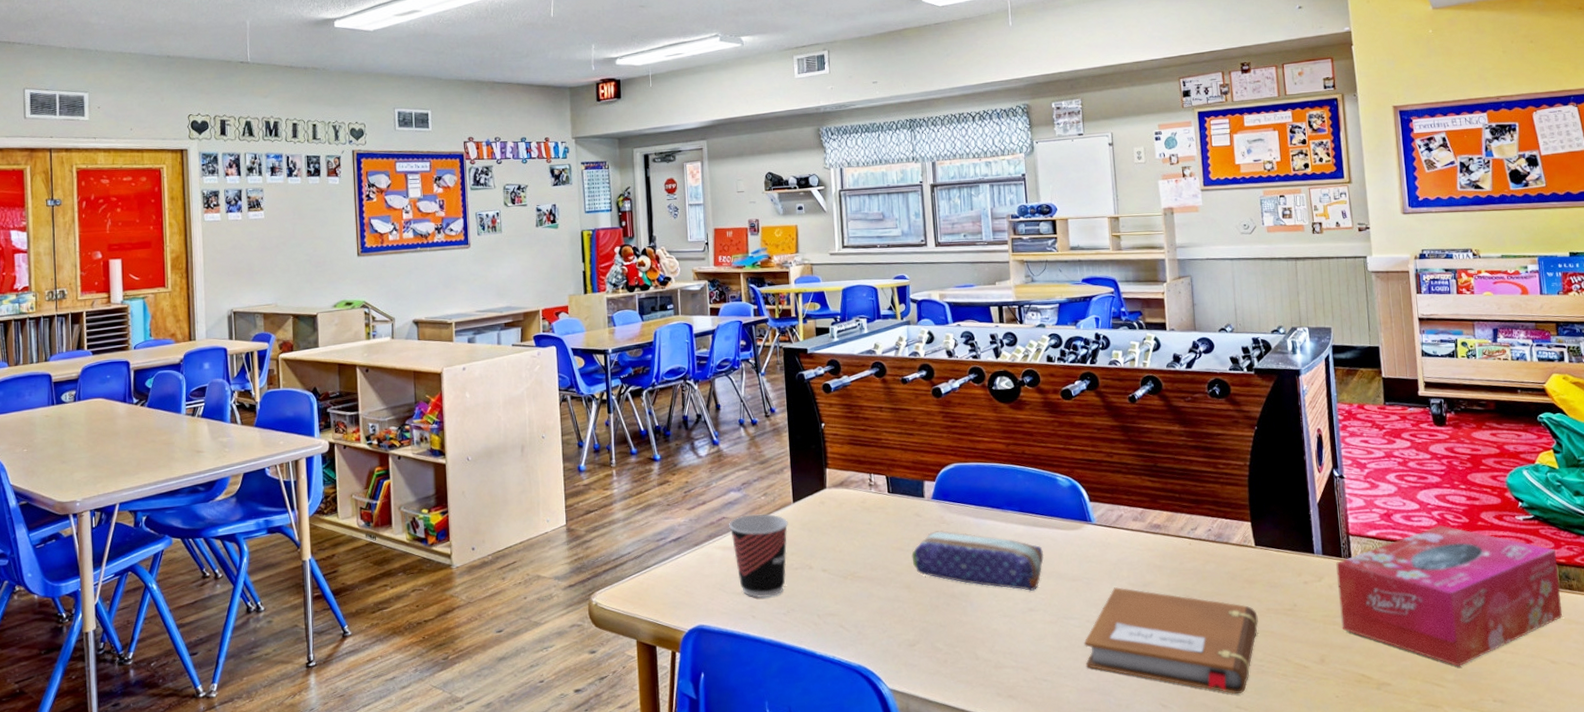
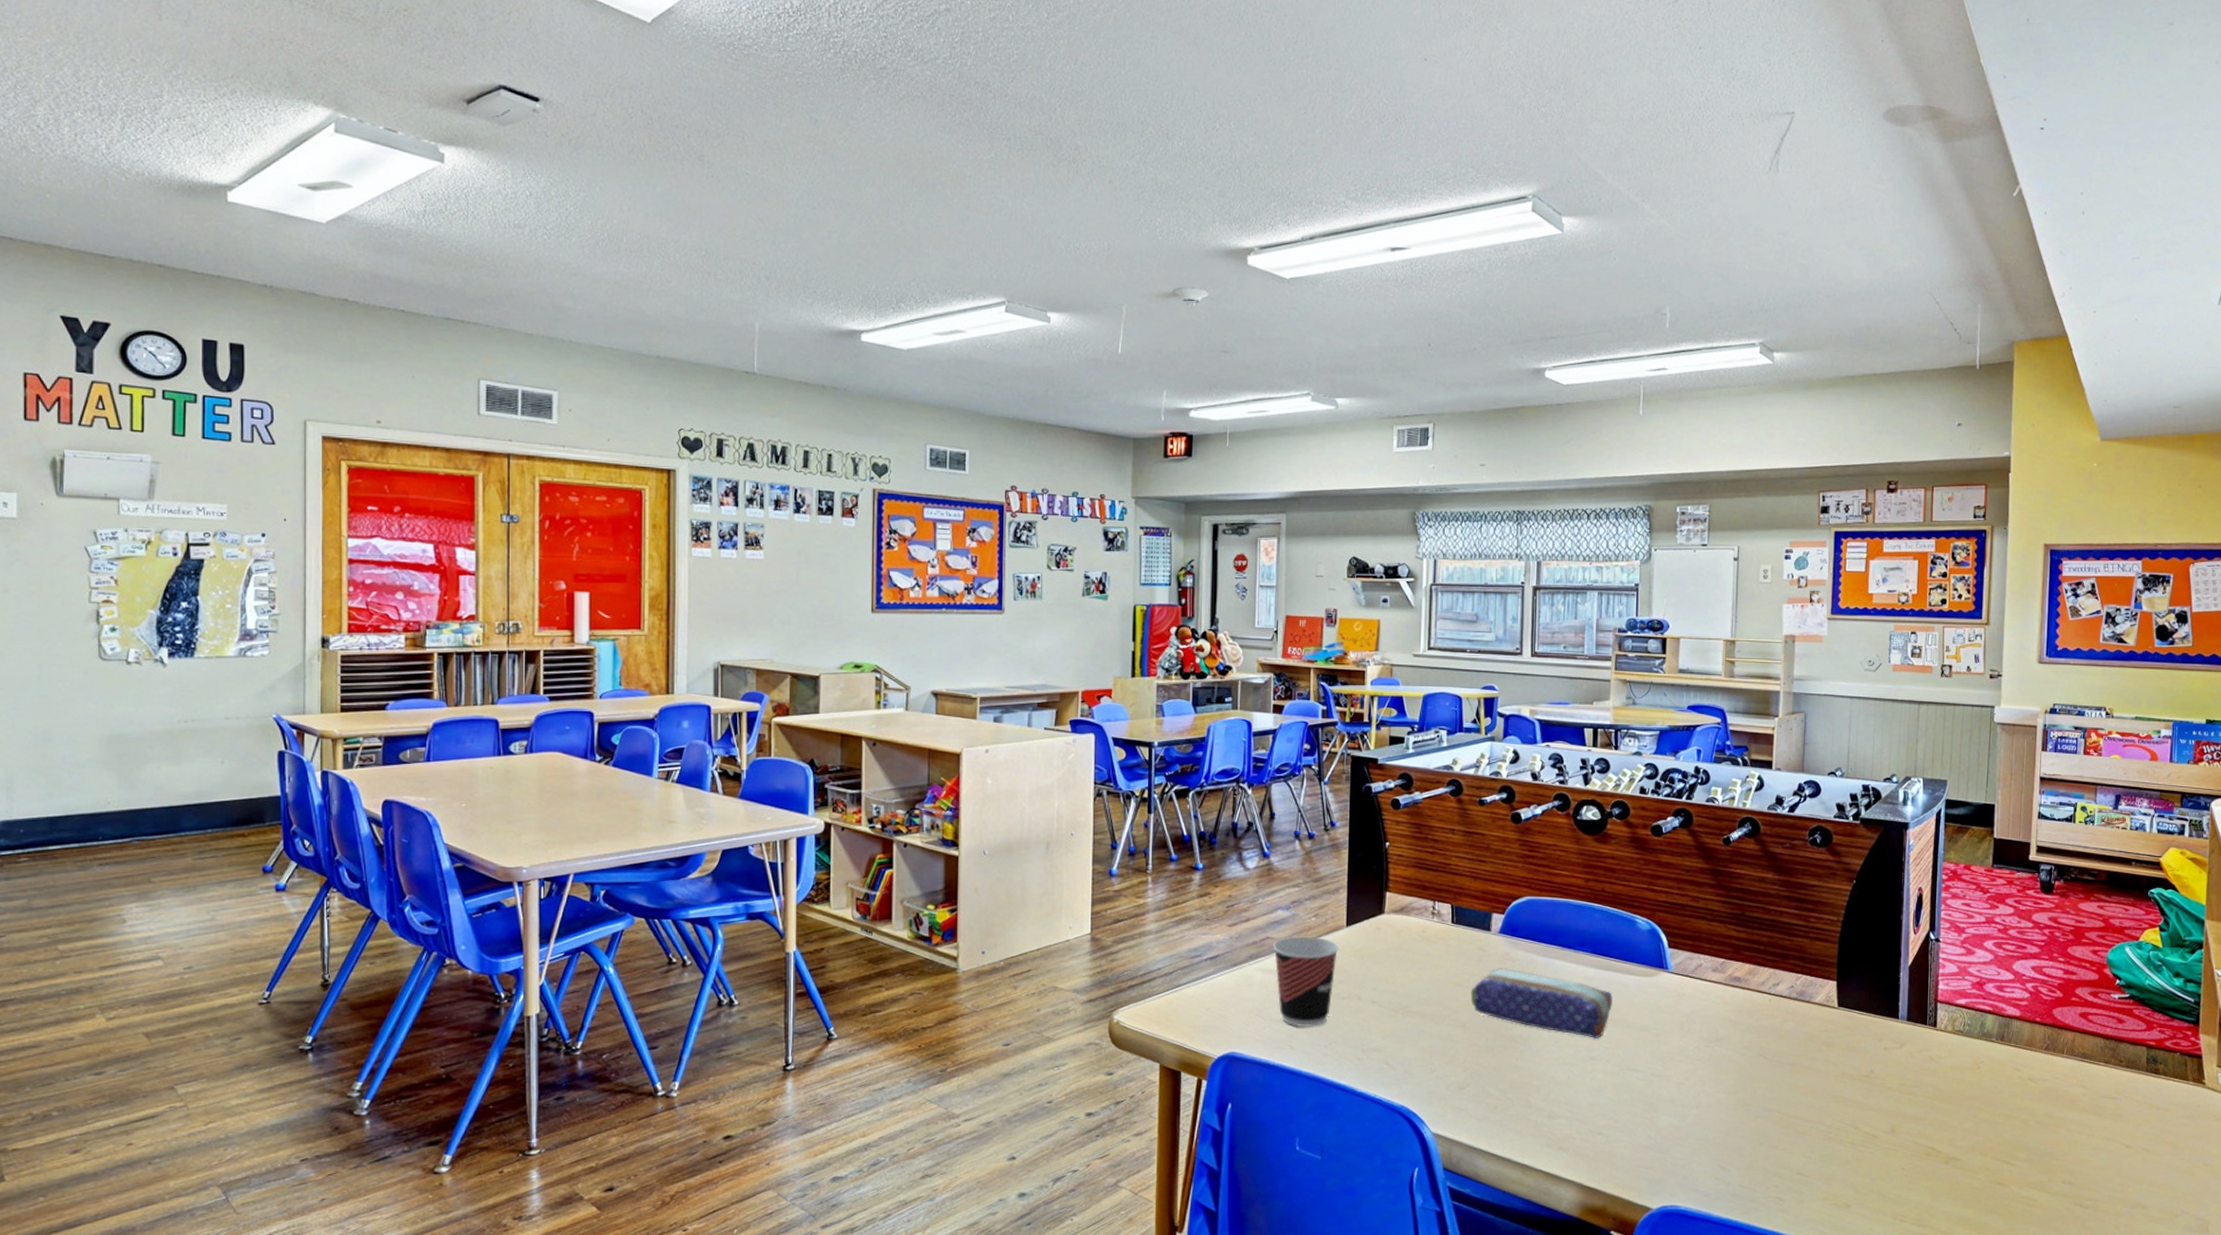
notebook: present [1084,587,1258,695] -> none [1644,1041,1832,1160]
tissue box: present [1336,524,1562,667] -> none [1917,997,2147,1146]

